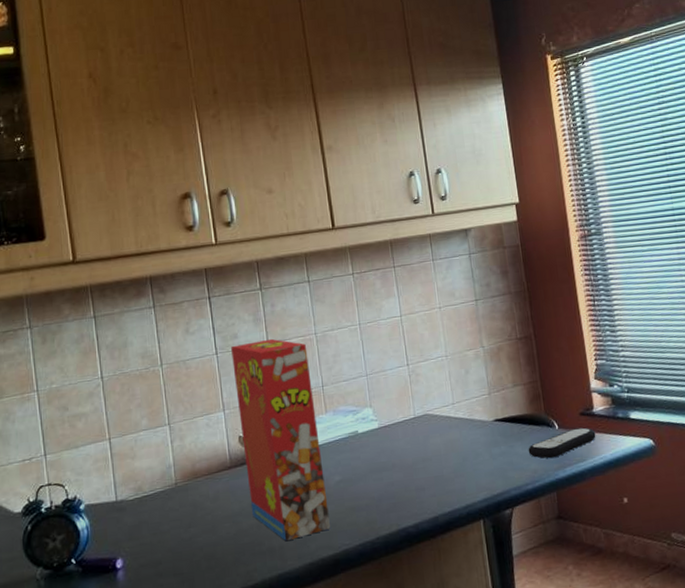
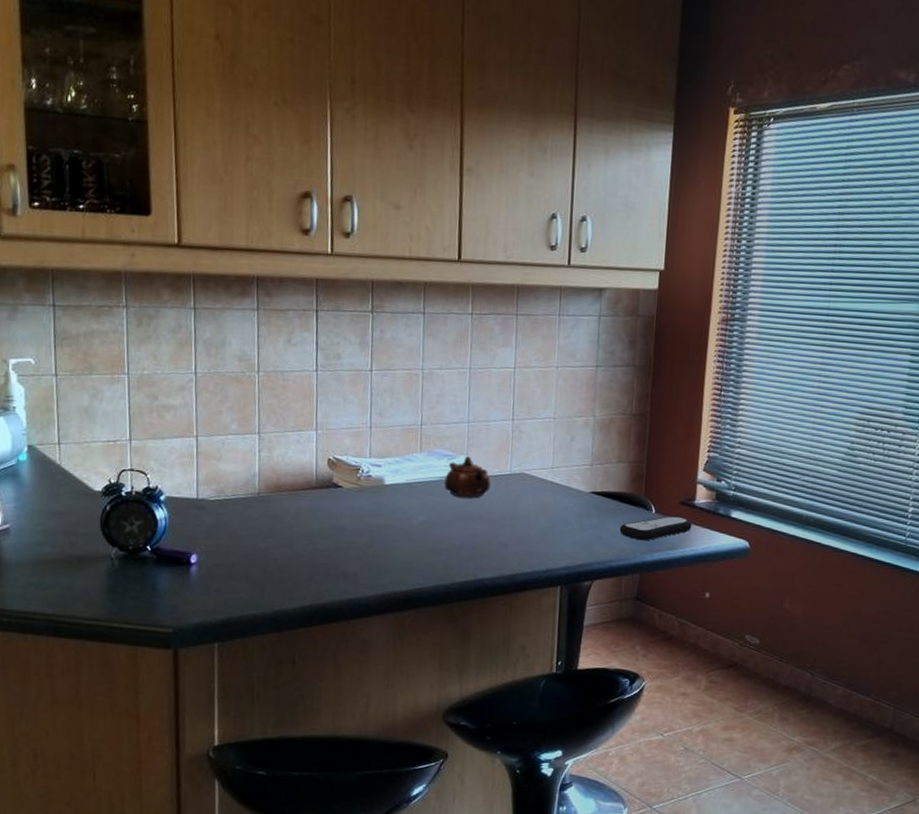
cereal box: present [231,338,330,542] -> none [331,365,411,570]
teapot: none [353,408,398,450] -> present [444,456,491,498]

